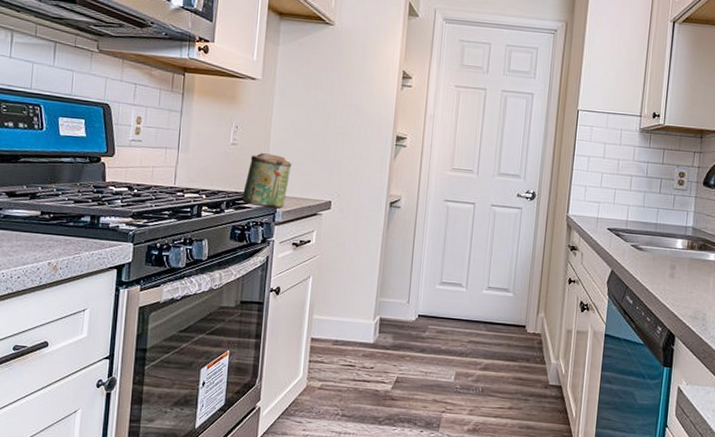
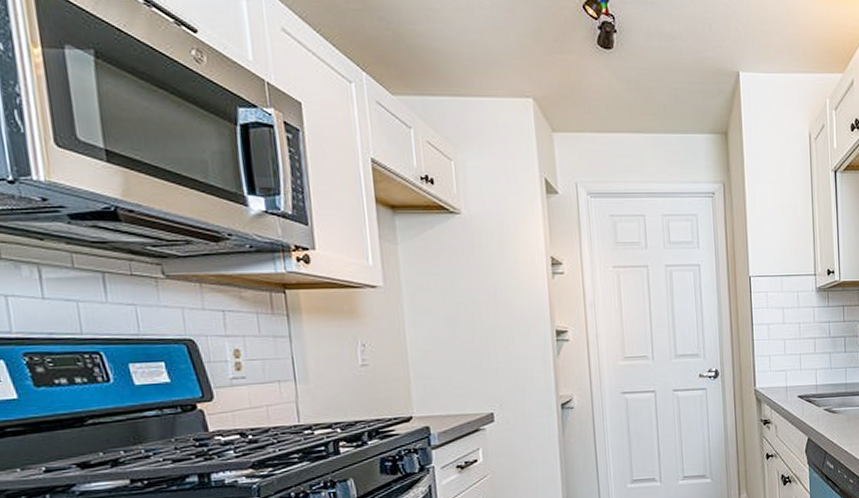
canister: present [242,153,292,209] -> none [386,370,440,432]

